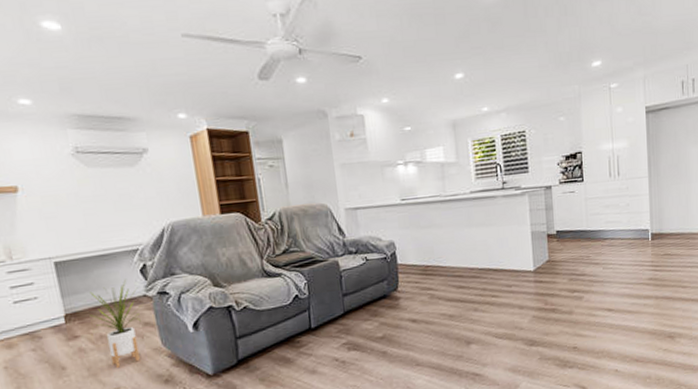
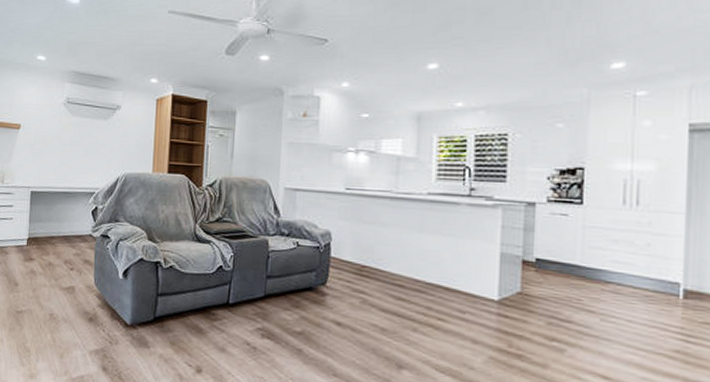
house plant: present [89,280,141,368] -> none [45,218,87,296]

